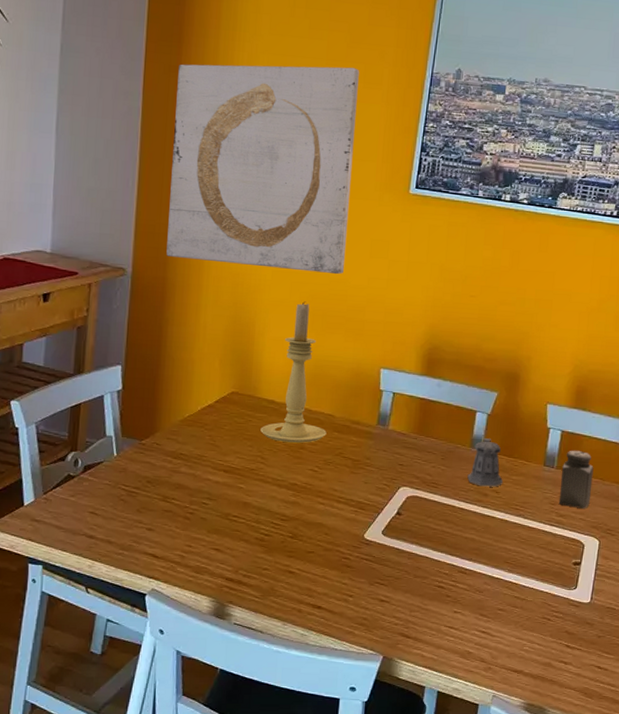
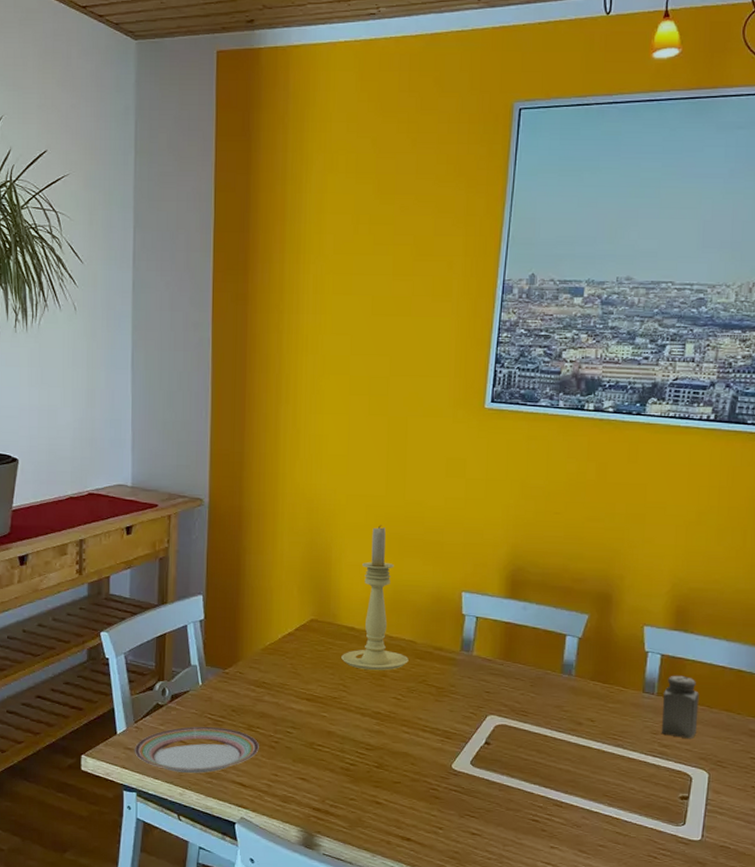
plate: none [42,498,174,545] -> present [134,727,259,773]
wall art: present [166,64,359,275] -> none [241,281,427,496]
pepper shaker: present [467,438,503,487] -> none [559,663,598,715]

